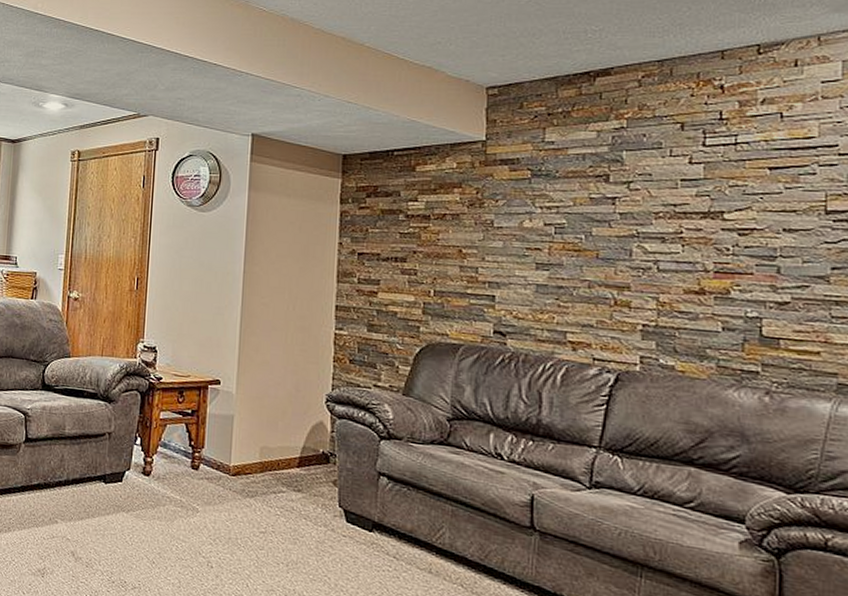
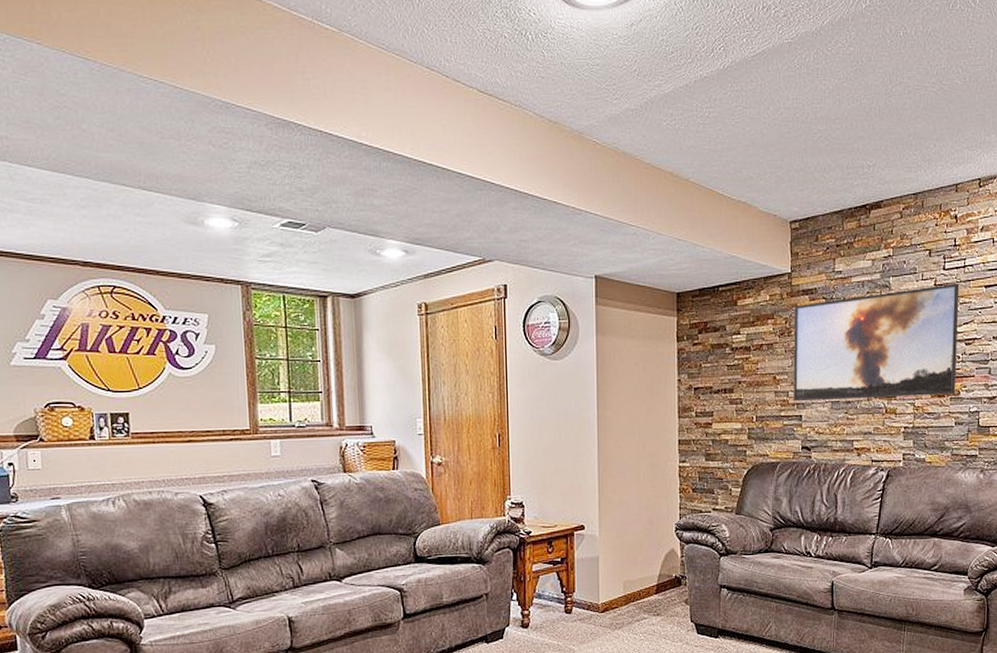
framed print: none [483,162,729,294] -> present [793,283,960,402]

